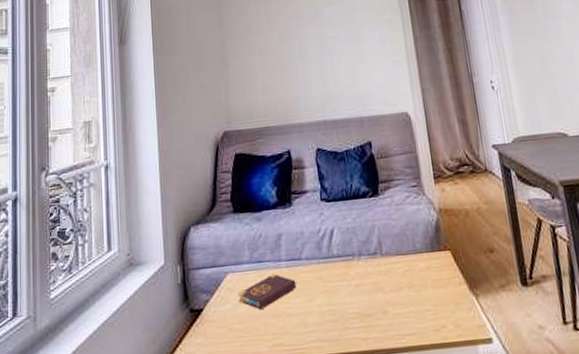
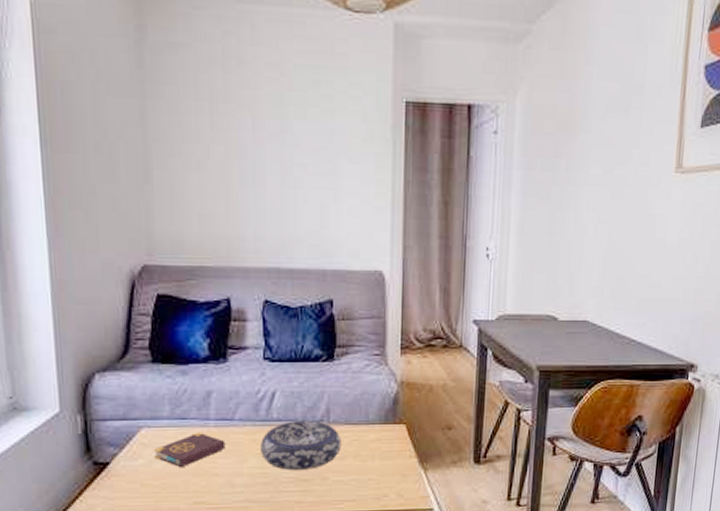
decorative bowl: none [325,254,396,306] -> present [259,421,341,470]

